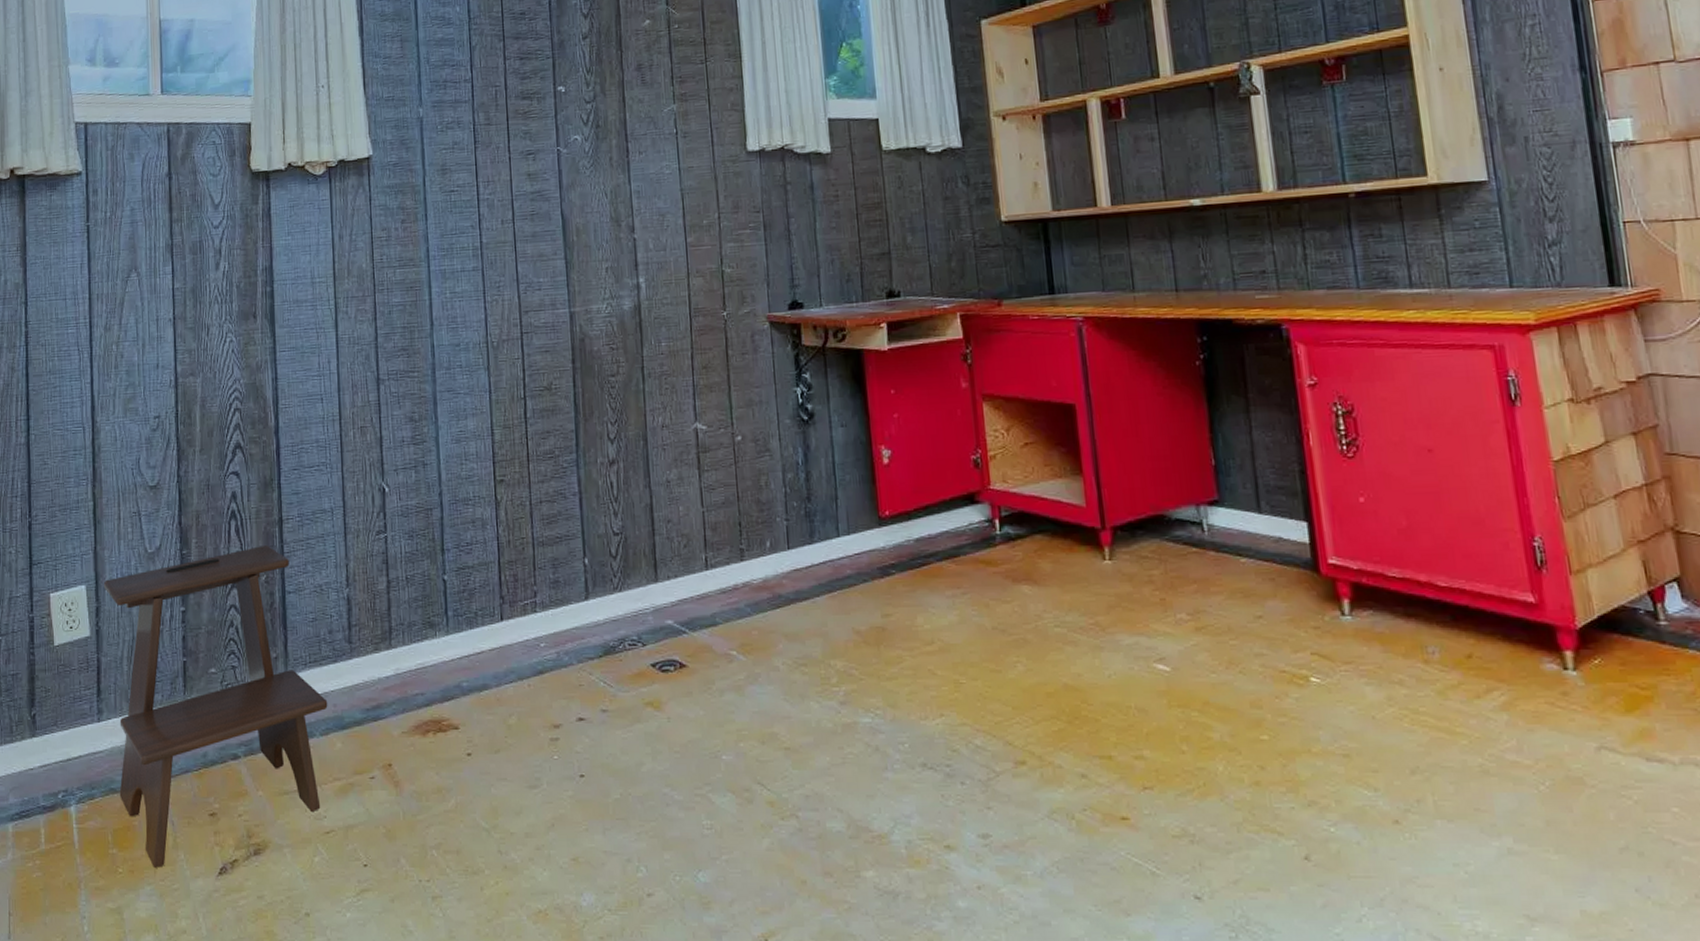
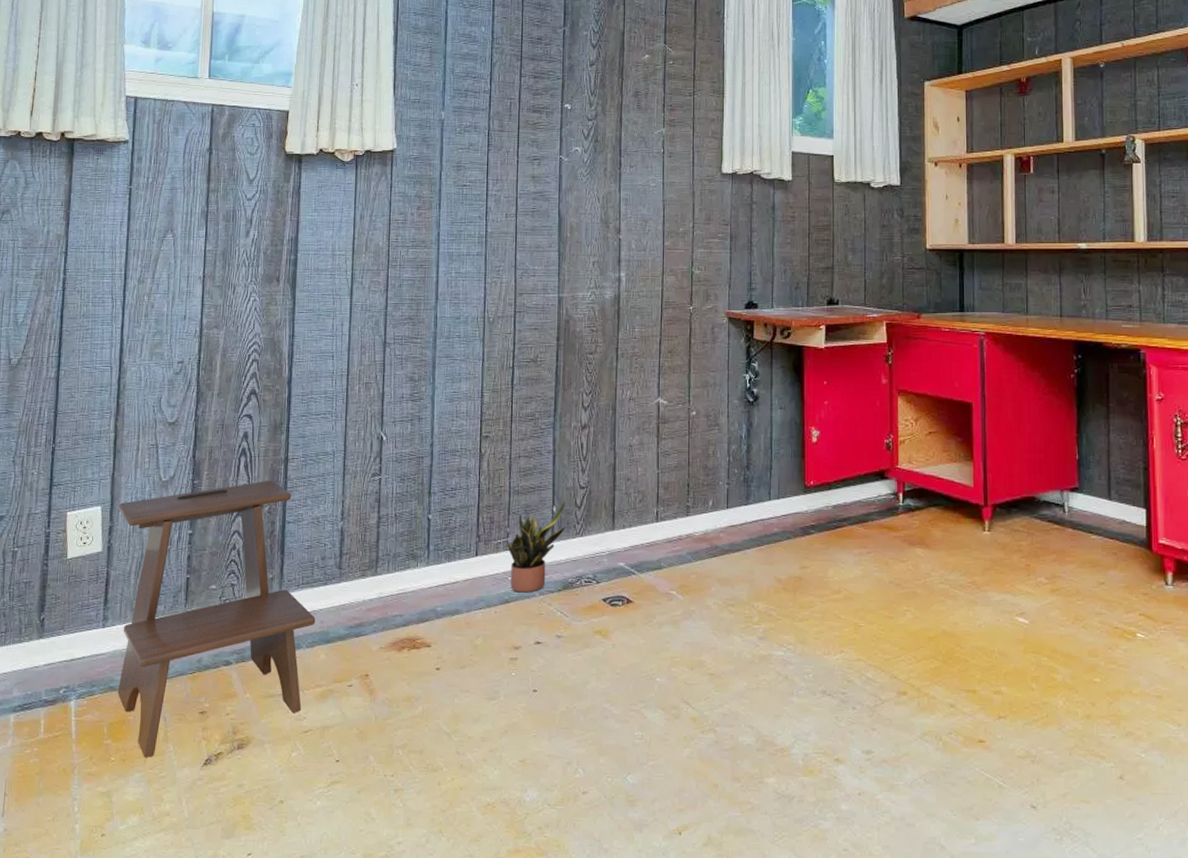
potted plant: none [535,551,602,661] -> present [507,501,566,593]

